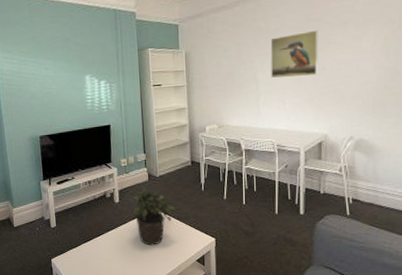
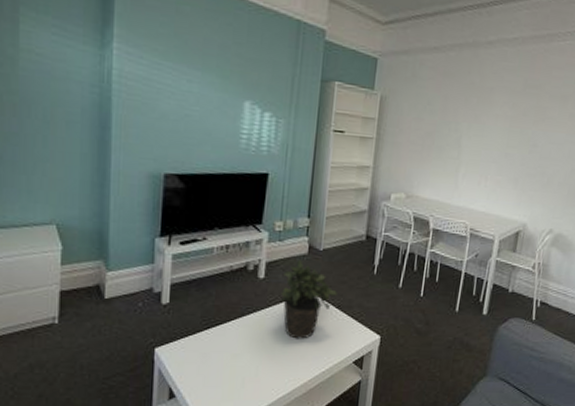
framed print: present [270,30,319,78] -> none [476,98,537,153]

